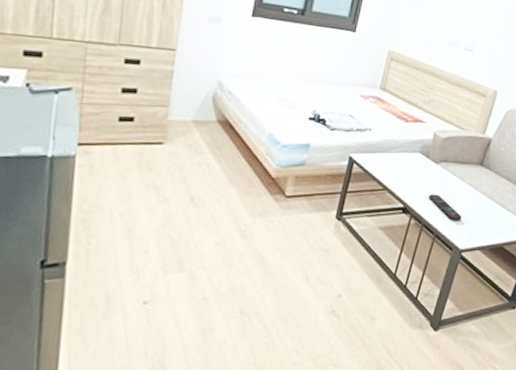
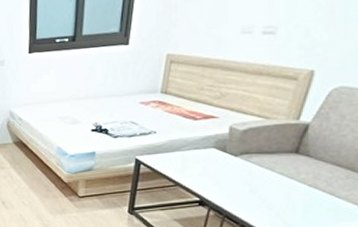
remote control: present [429,194,462,221] -> none [229,186,273,211]

